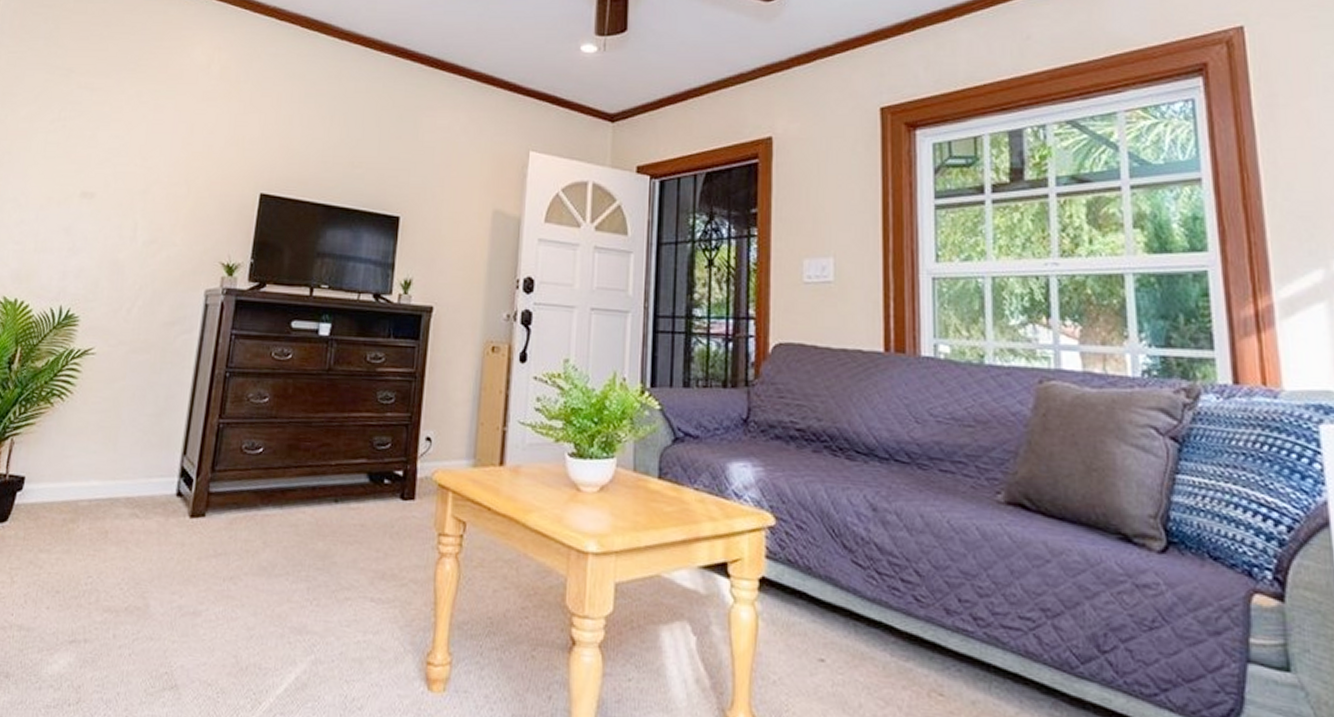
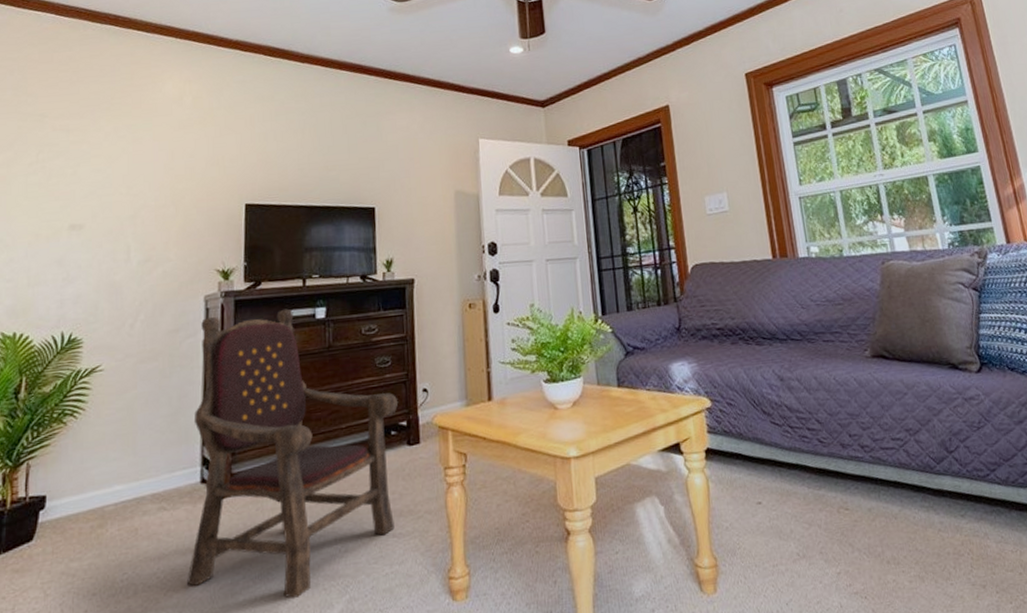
armchair: none [148,314,397,645] -> present [186,308,399,598]

